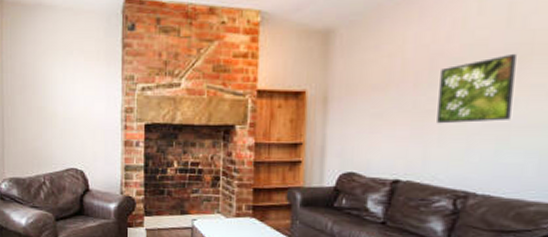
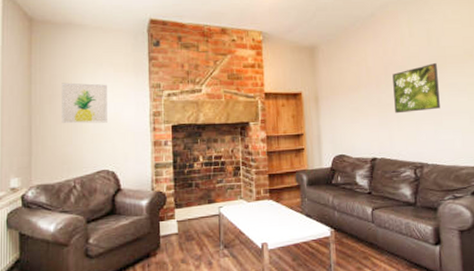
wall art: none [32,72,77,118] -> present [62,82,107,124]

